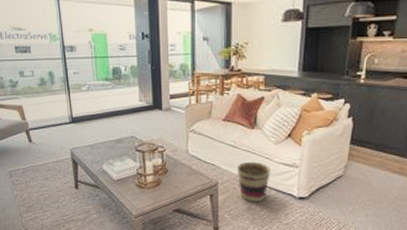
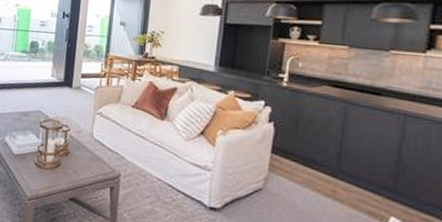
basket: present [236,161,271,203] -> none [142,155,179,206]

